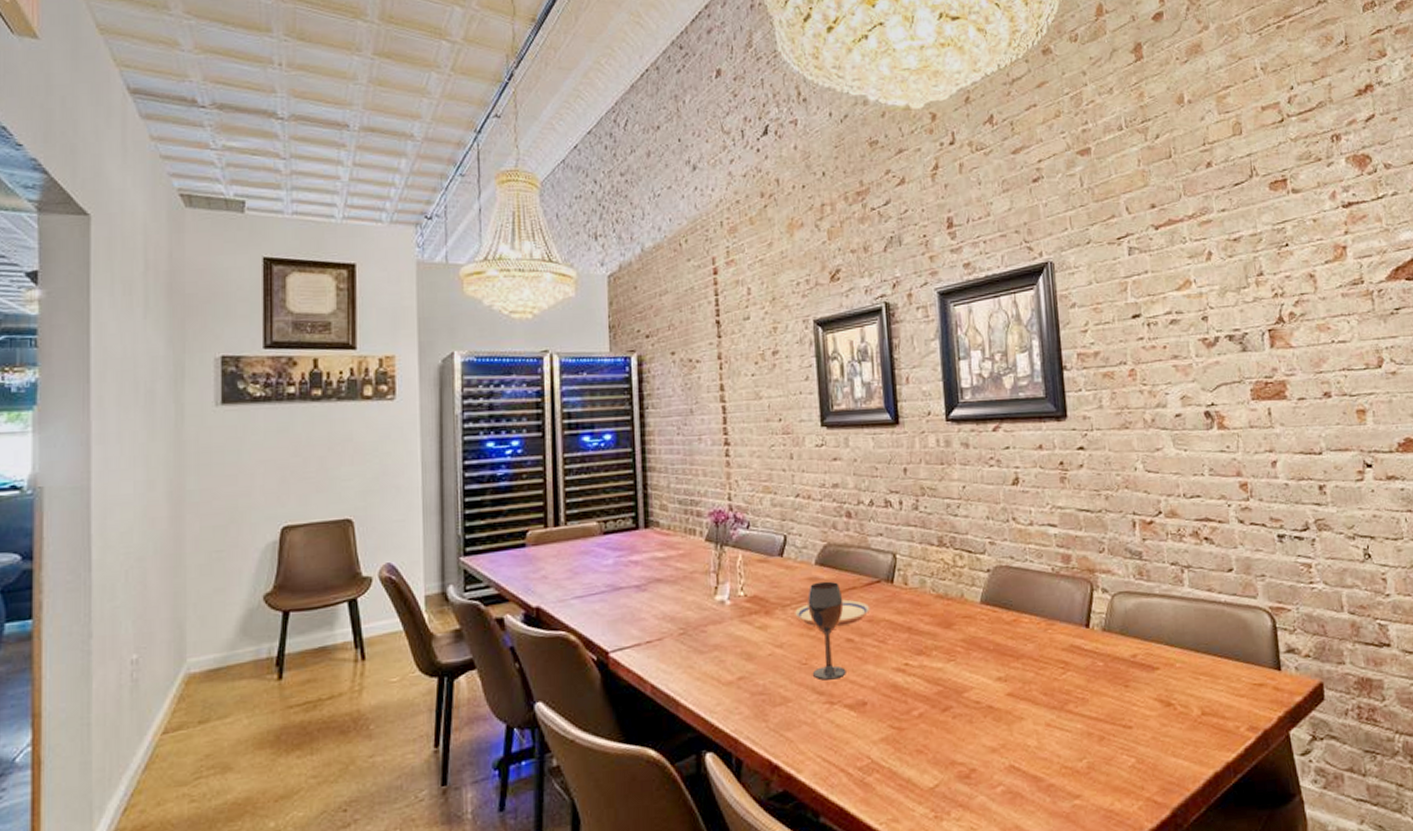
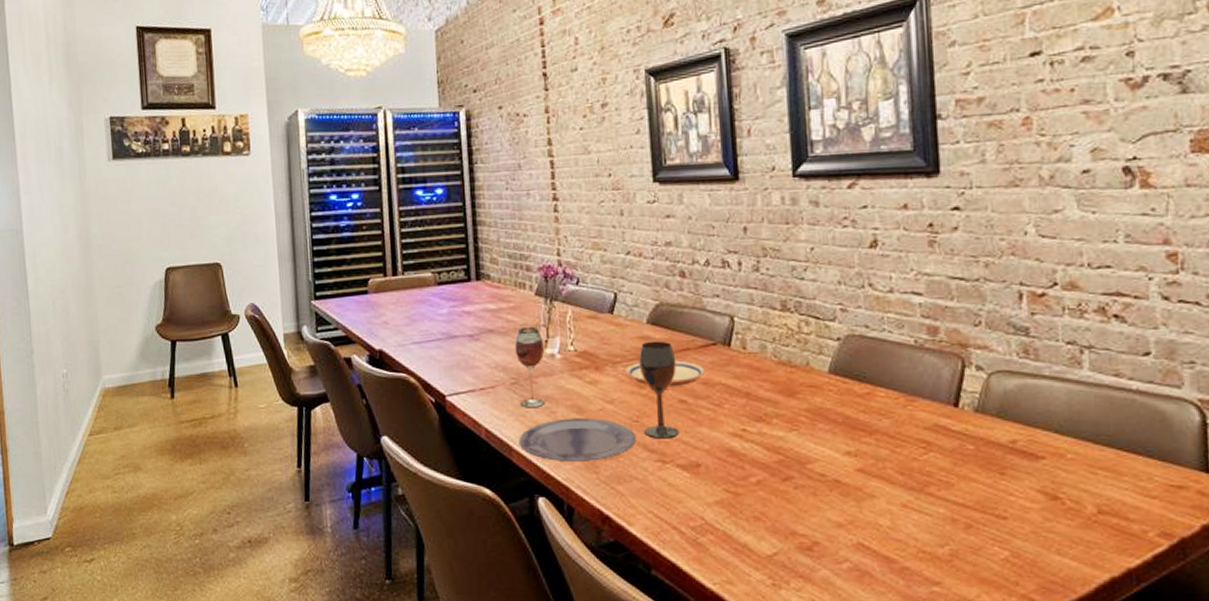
wineglass: none [684,573,715,659] -> present [515,326,545,408]
plate: none [686,664,805,713] -> present [518,418,636,463]

